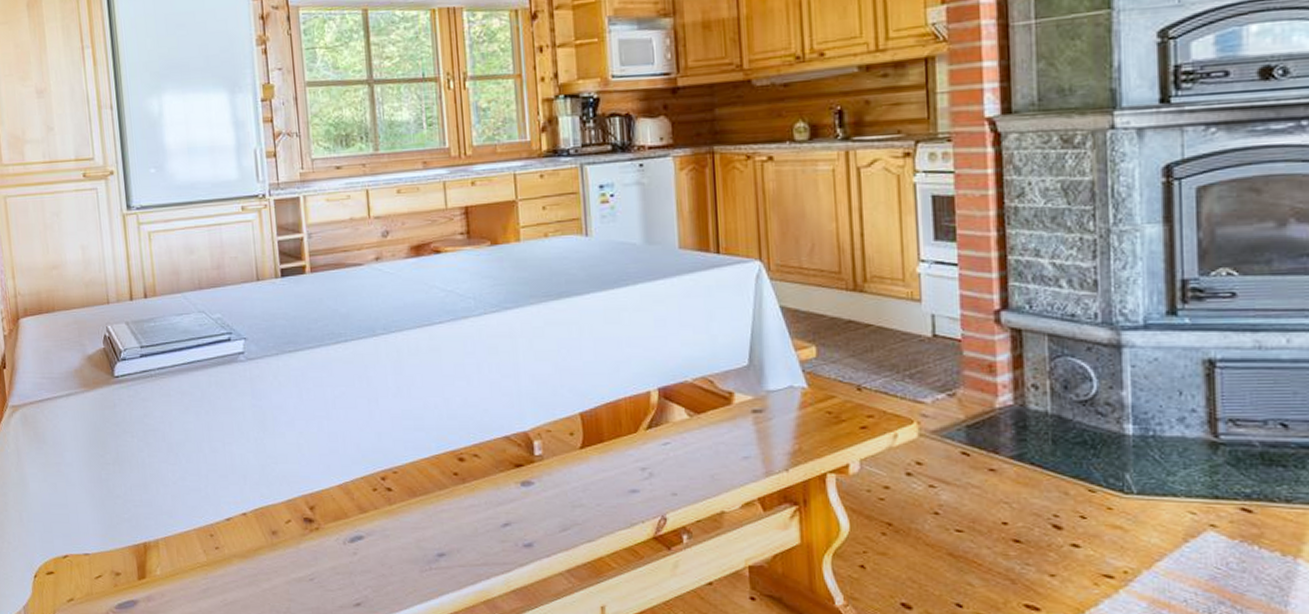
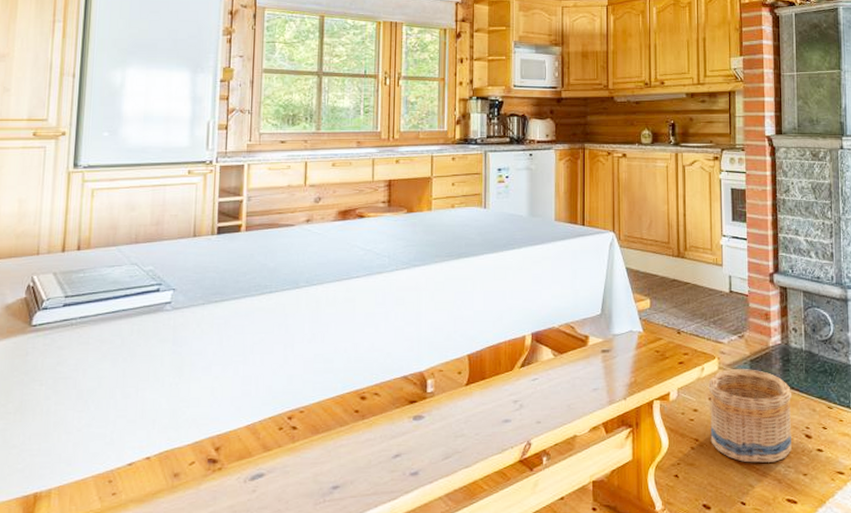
basket: none [904,437,1031,557] -> present [708,369,792,463]

